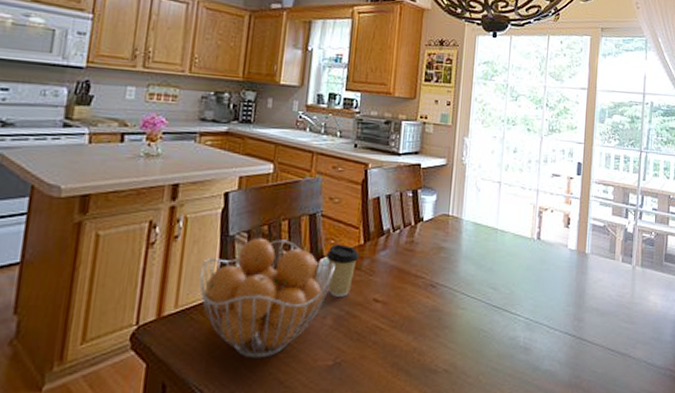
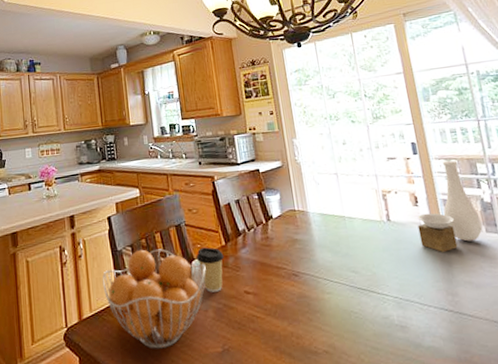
vase: none [563,186,620,277] -> present [417,160,483,252]

